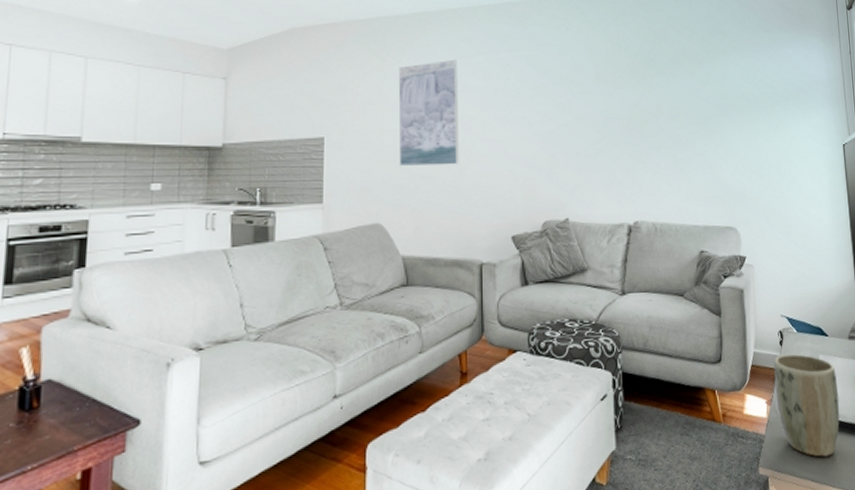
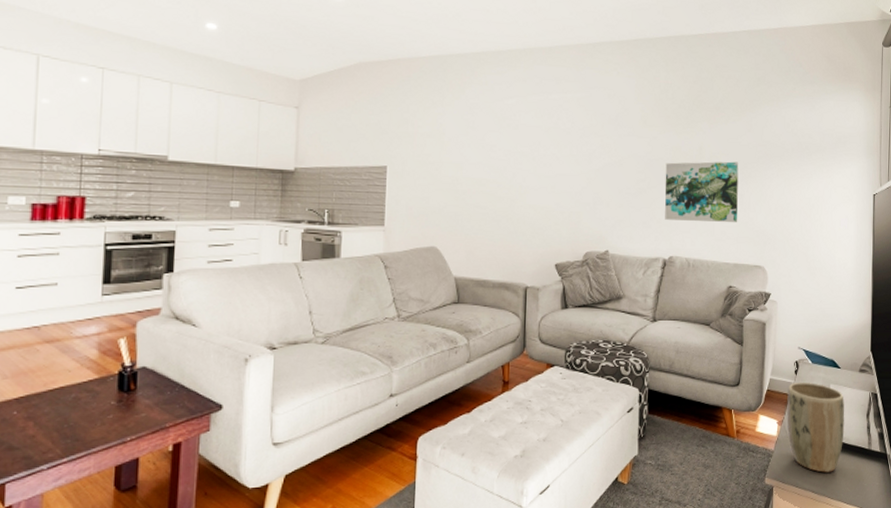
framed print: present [398,59,460,167] -> none [455,98,513,197]
wall art: none [623,116,705,182] -> present [664,161,739,223]

